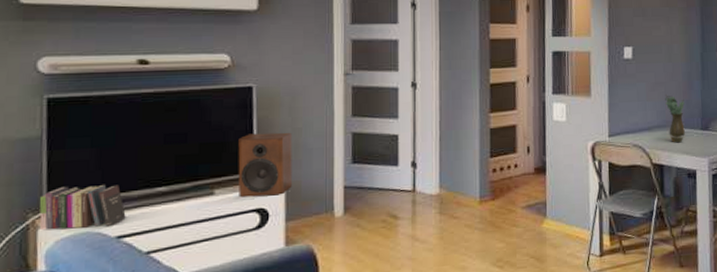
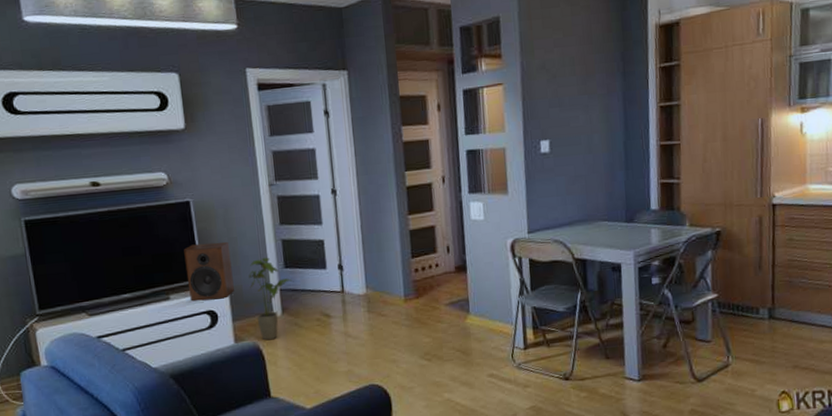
books: present [39,184,126,231] -> none [33,292,102,333]
house plant: none [310,151,361,244] -> present [248,257,294,341]
vase: present [665,95,685,143] -> none [586,188,608,237]

